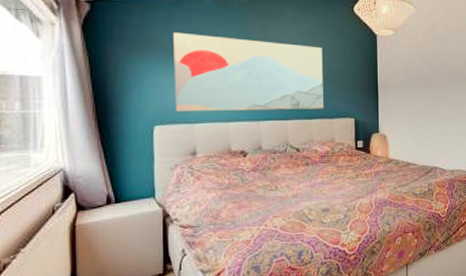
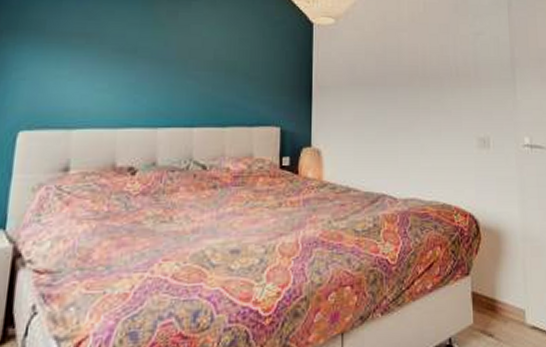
wall art: present [173,32,324,111] -> none [48,13,245,114]

